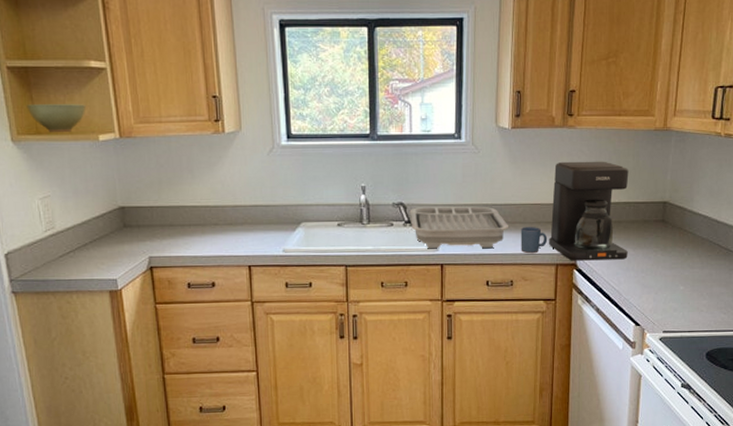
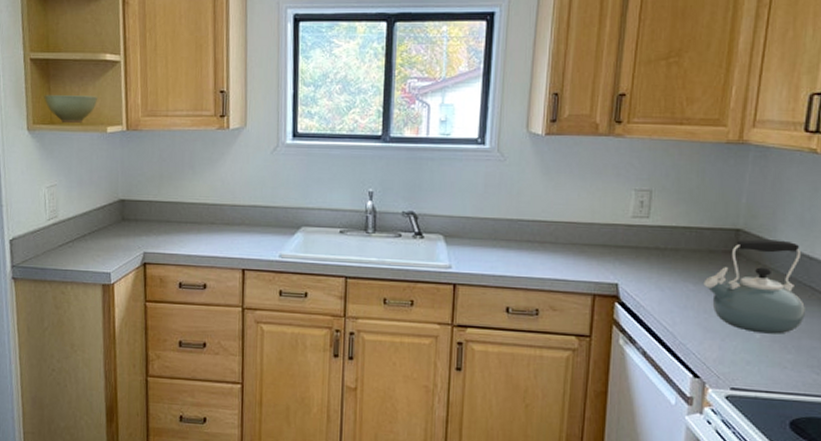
dish rack: present [409,206,510,249] -> none [420,218,537,269]
mug: present [520,226,548,254] -> none [550,247,584,280]
coffee maker: present [548,161,629,261] -> none [584,175,691,296]
kettle: none [641,209,715,285] -> present [703,239,805,334]

